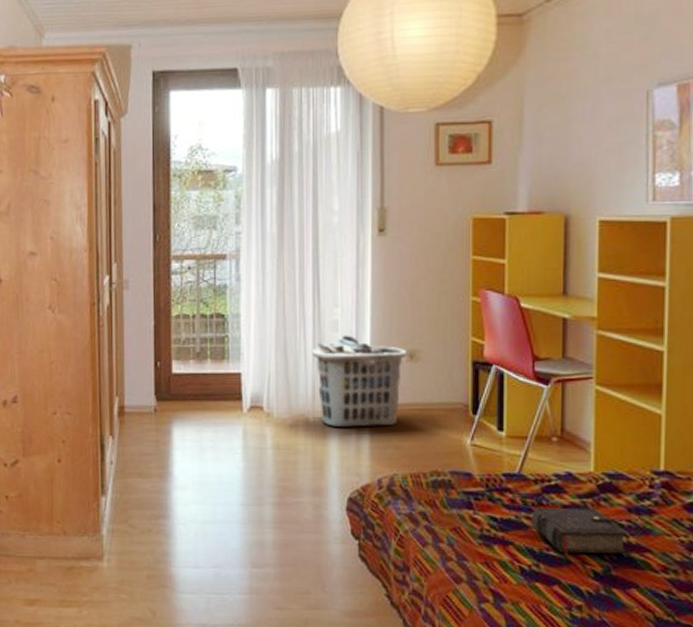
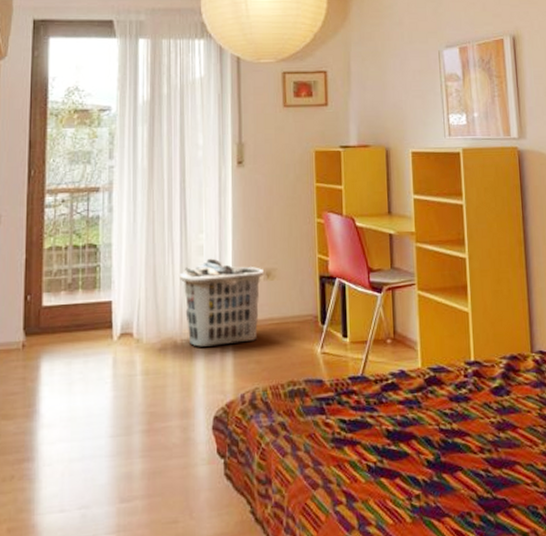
book: present [531,507,626,564] -> none [374,401,451,455]

